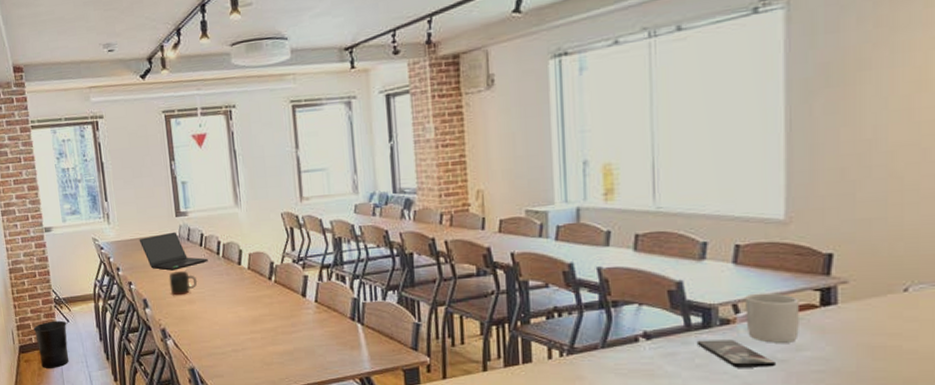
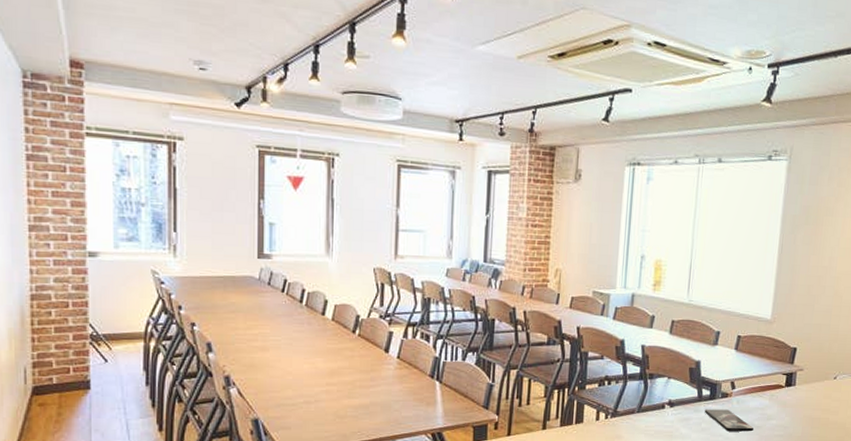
waste bin: present [33,320,69,368] -> none [56,359,104,414]
laptop: present [139,231,208,271] -> none [210,274,289,315]
mug: present [169,271,198,296] -> none [241,316,274,342]
mug: present [745,292,799,343] -> none [738,374,773,413]

